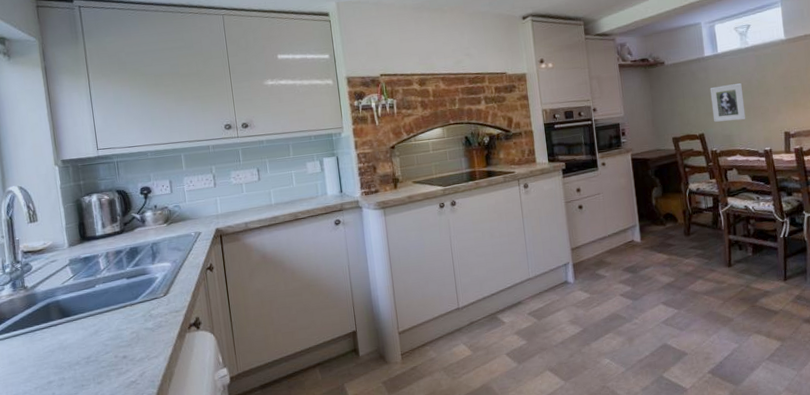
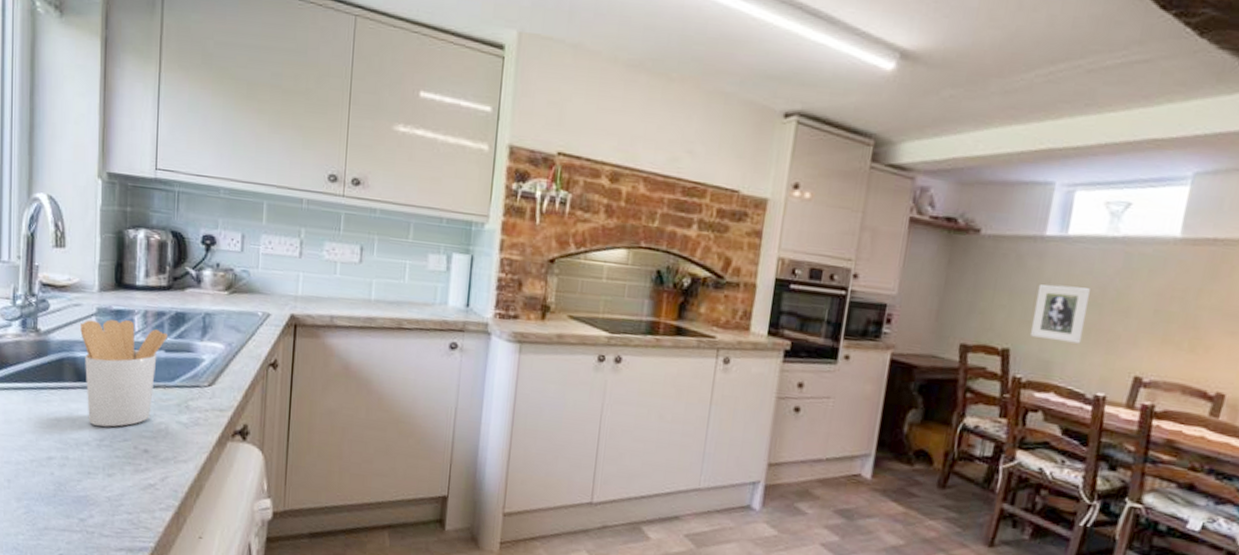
utensil holder: none [58,263,127,348] -> present [80,319,168,427]

